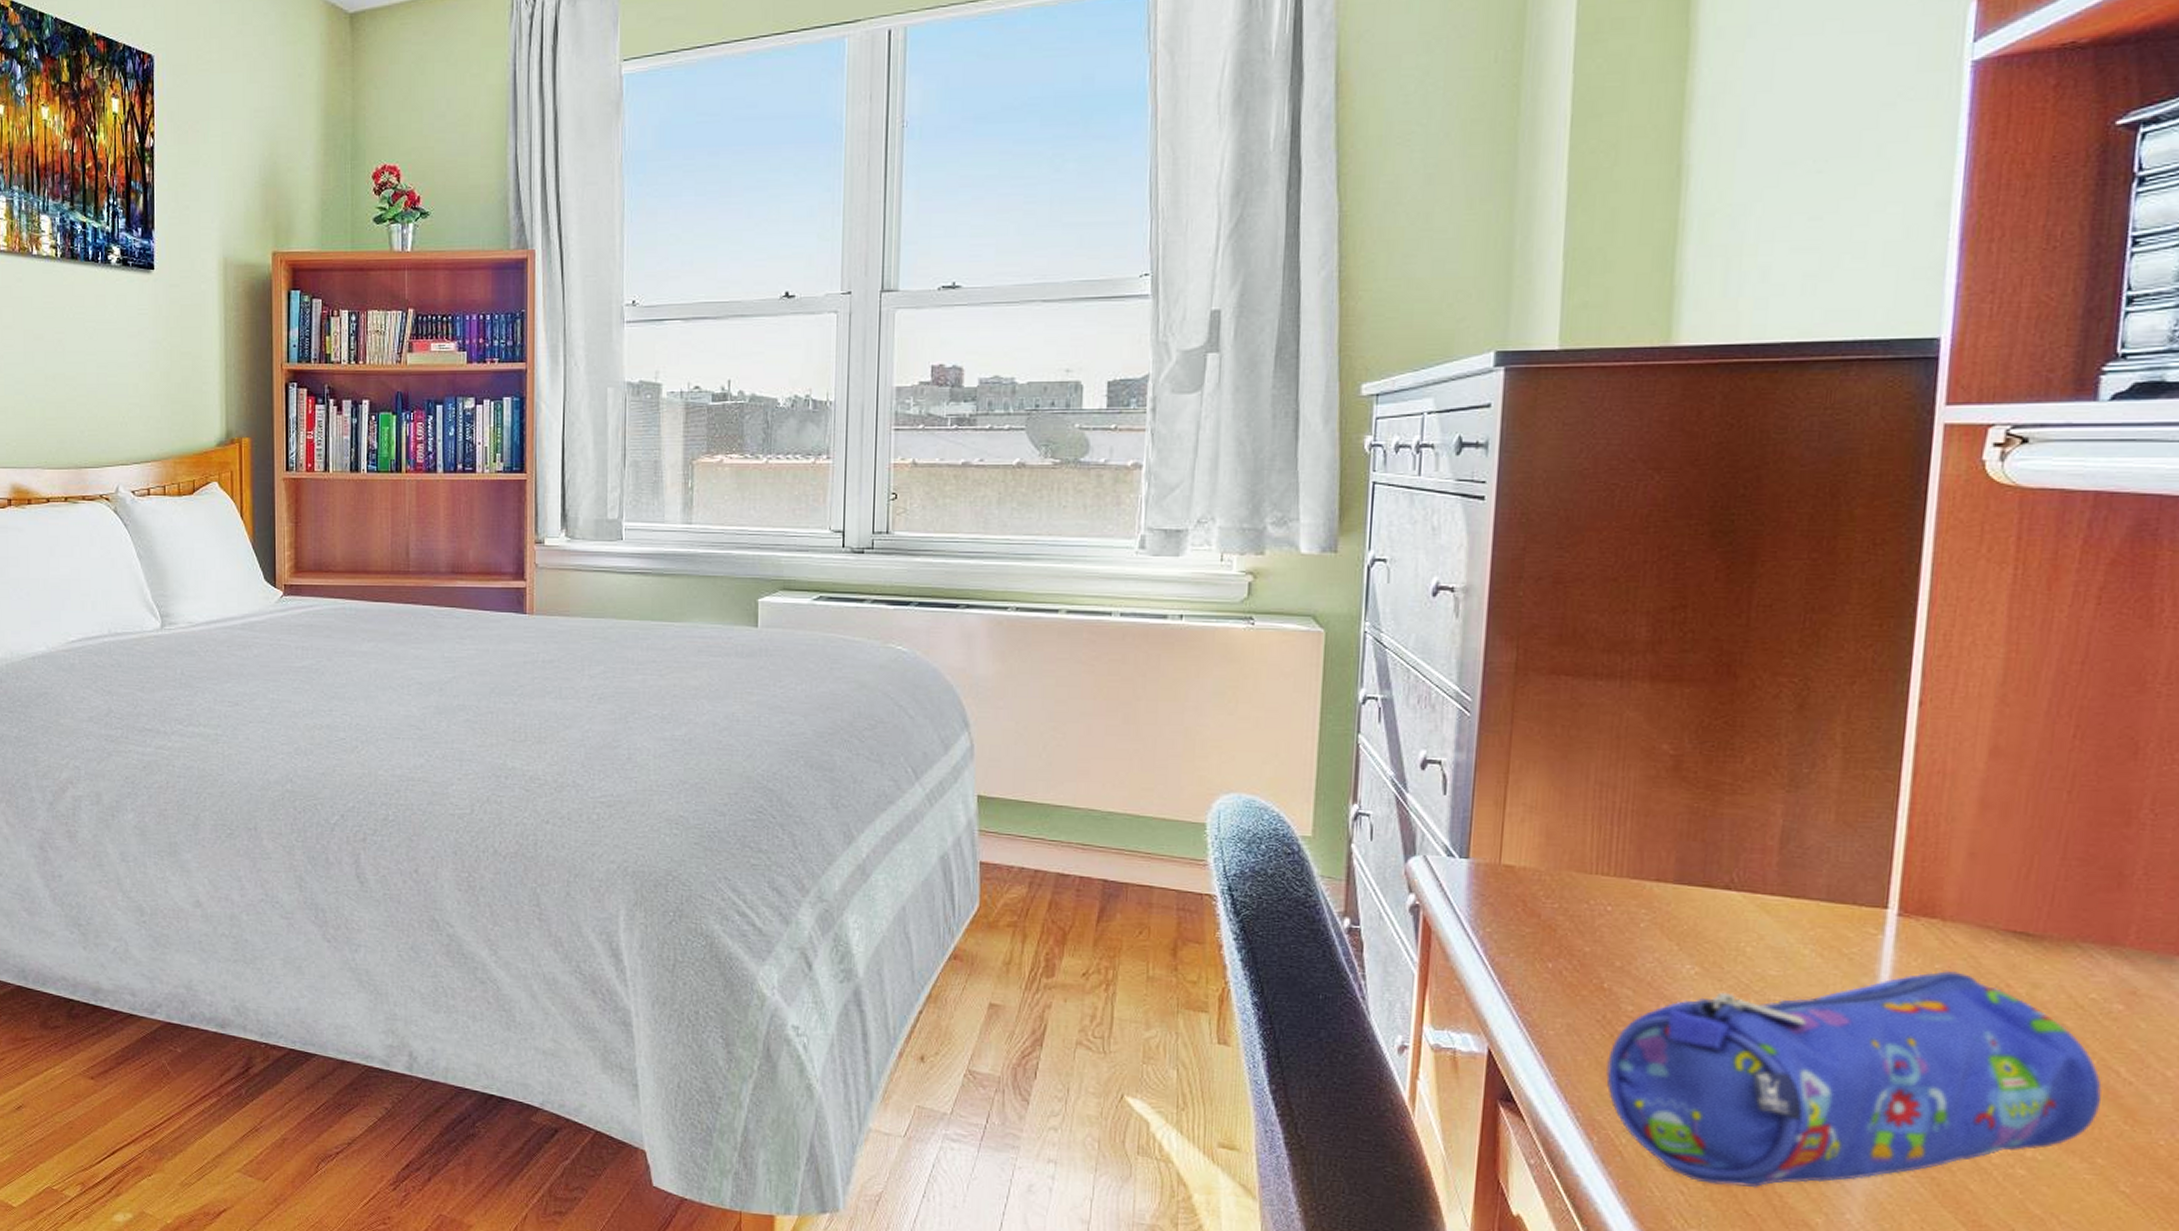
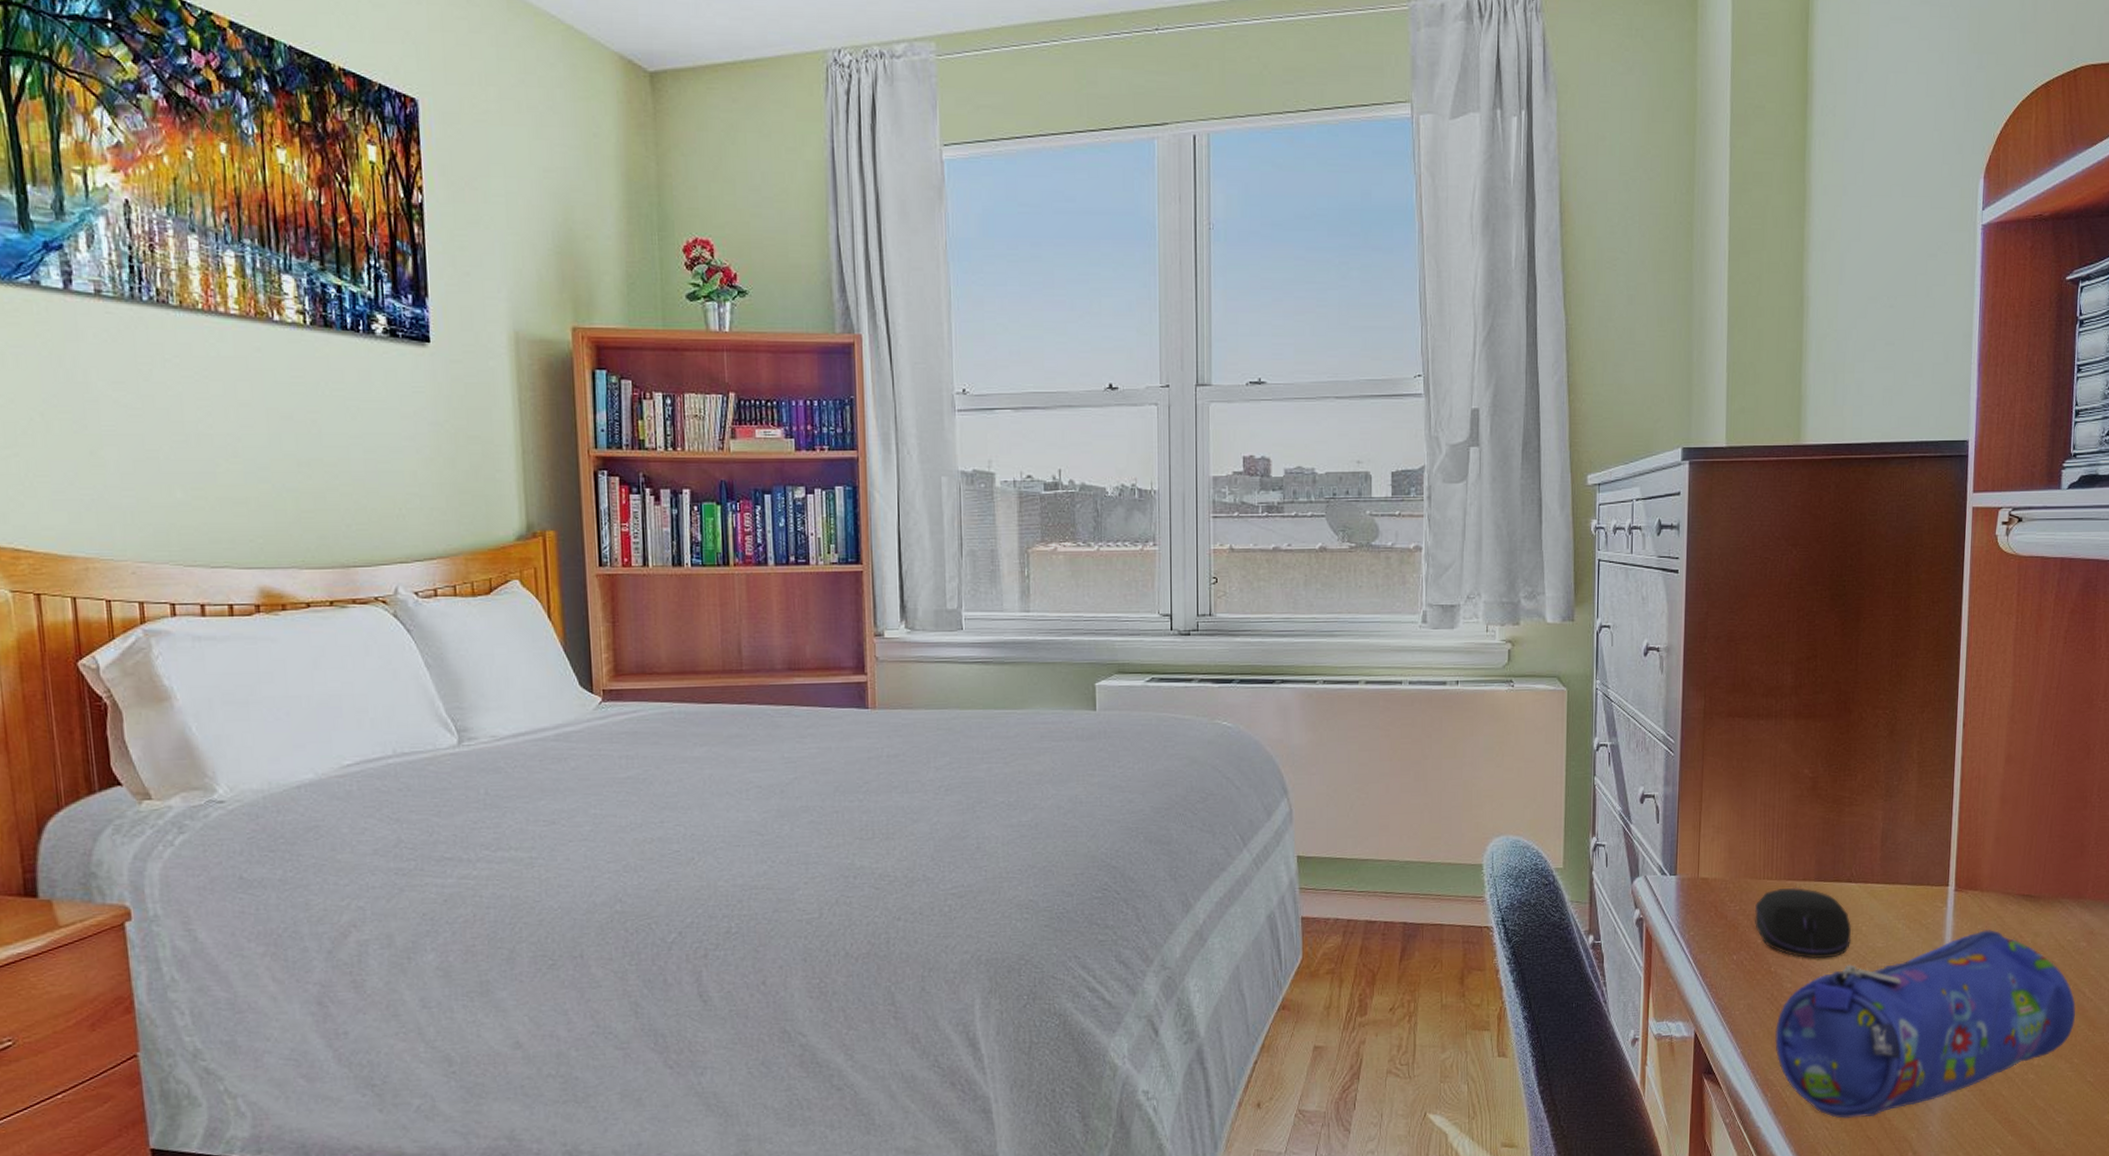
computer mouse: none [1581,888,1729,981] -> present [1755,887,1852,959]

